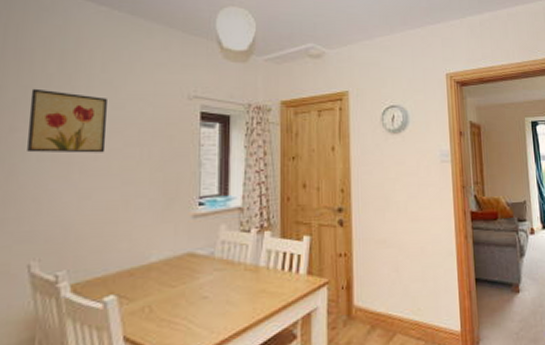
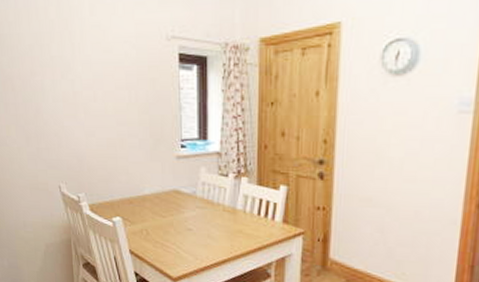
wall art: present [27,88,108,153] -> none [40,35,101,95]

